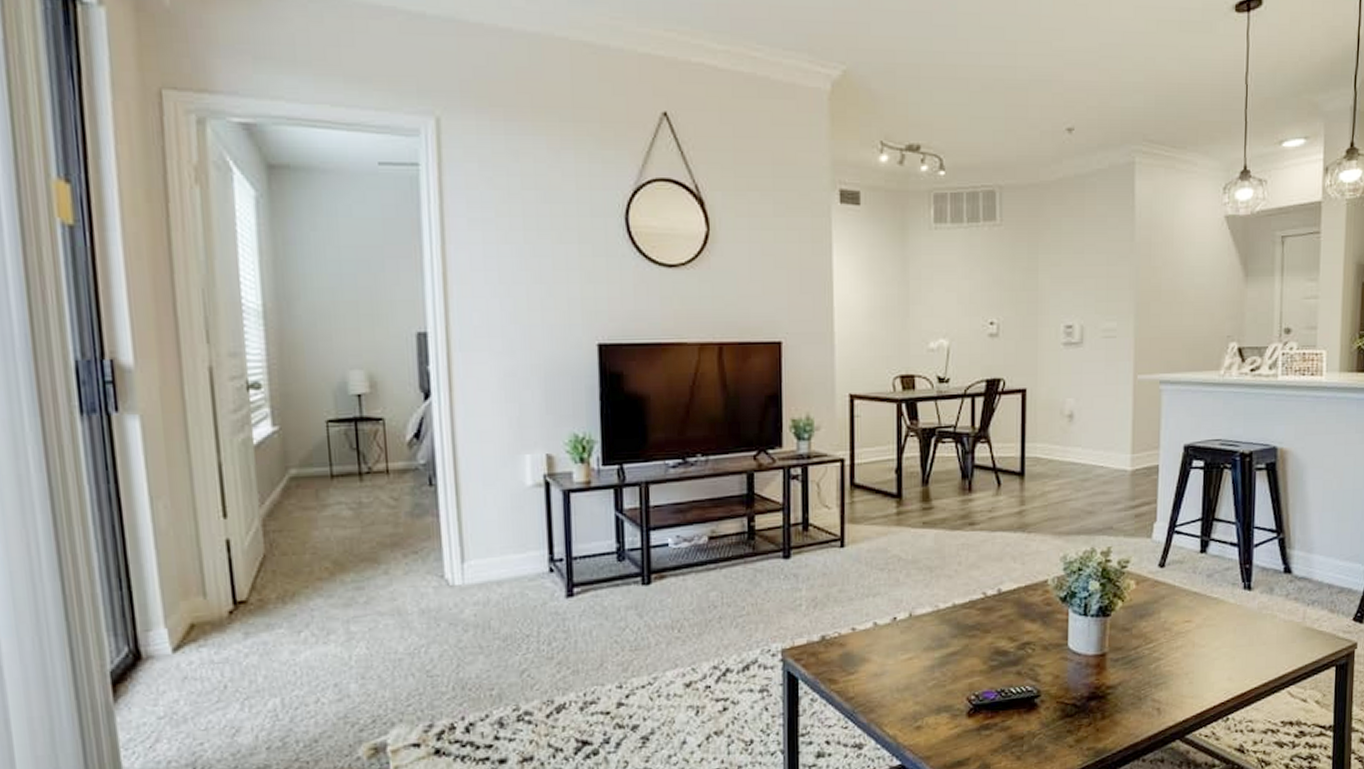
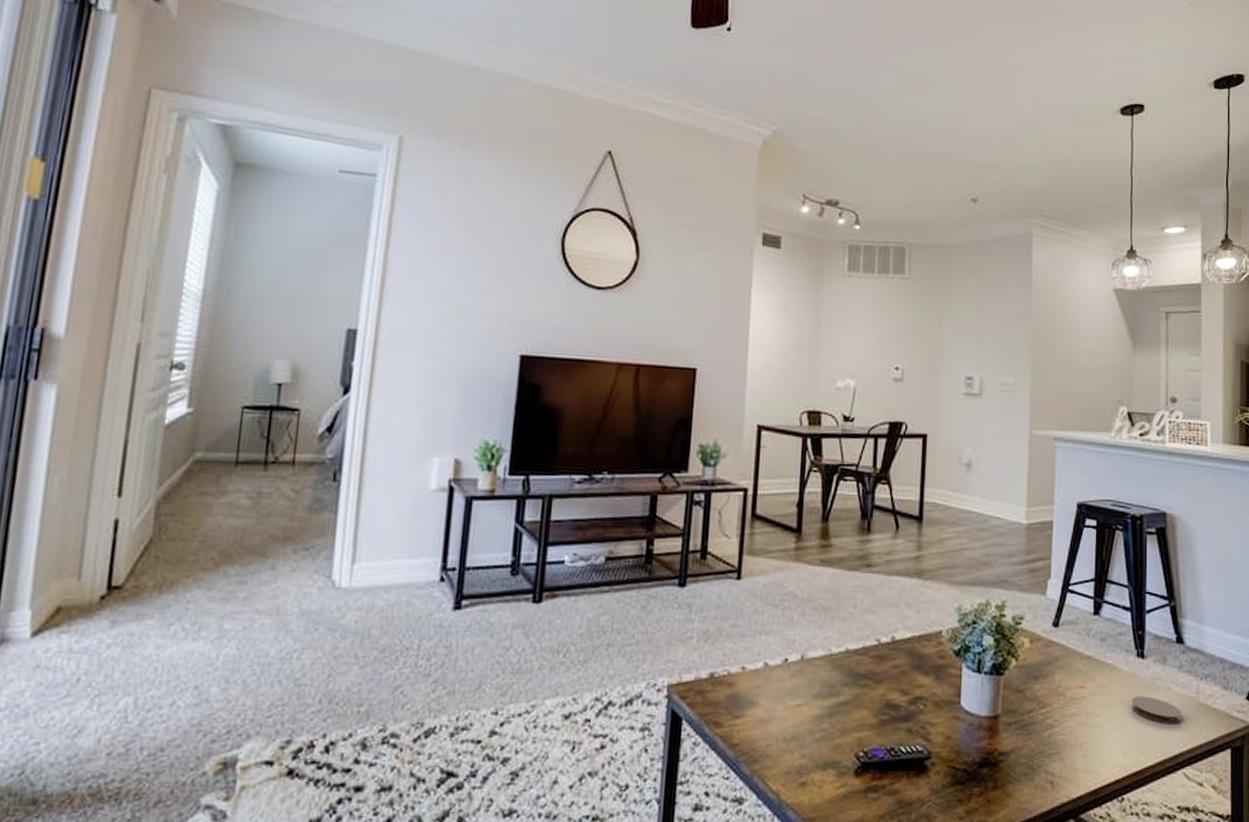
coaster: none [1237,625,1288,649] -> present [1131,696,1182,724]

